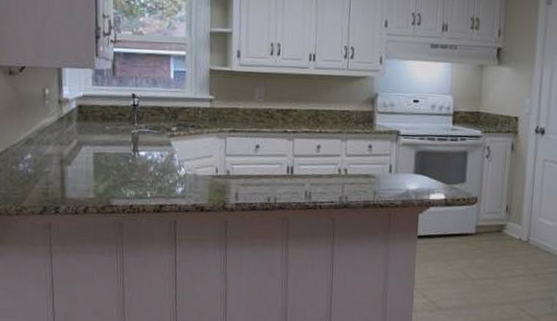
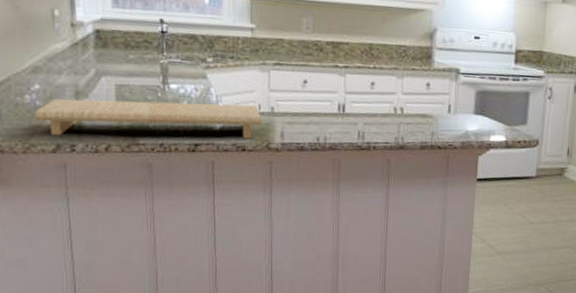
cutting board: none [26,166,219,200] -> present [34,99,262,139]

